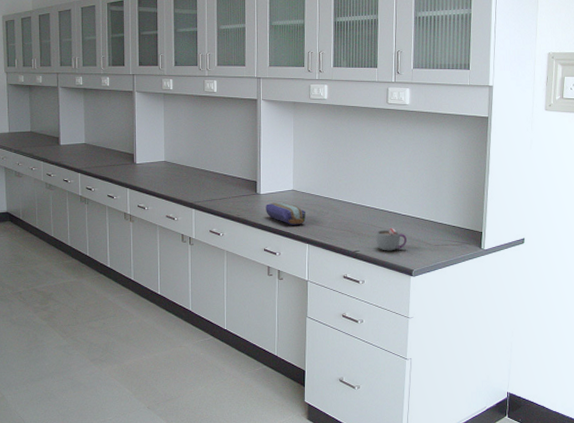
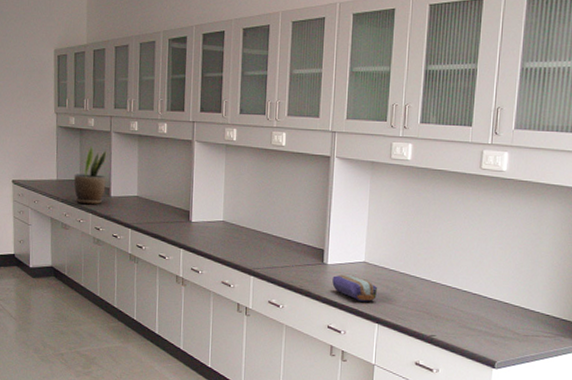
potted plant: none [25,100,55,154] -> present [73,146,107,205]
mug: present [376,228,407,251] -> none [455,312,491,339]

